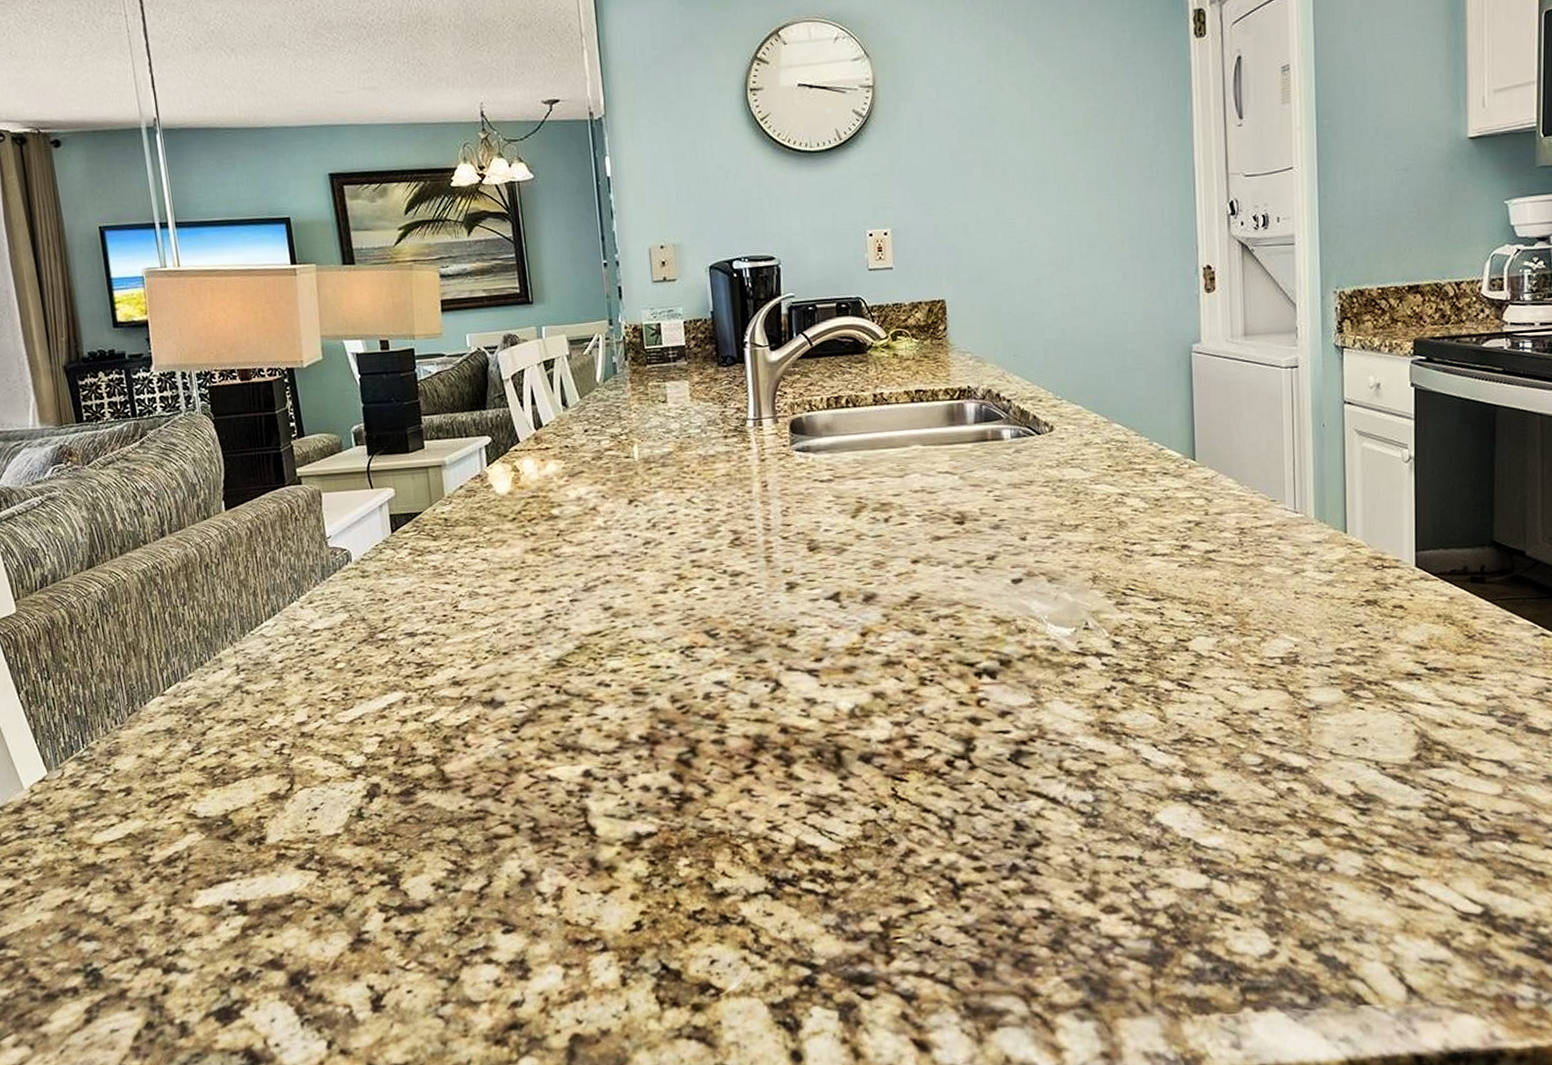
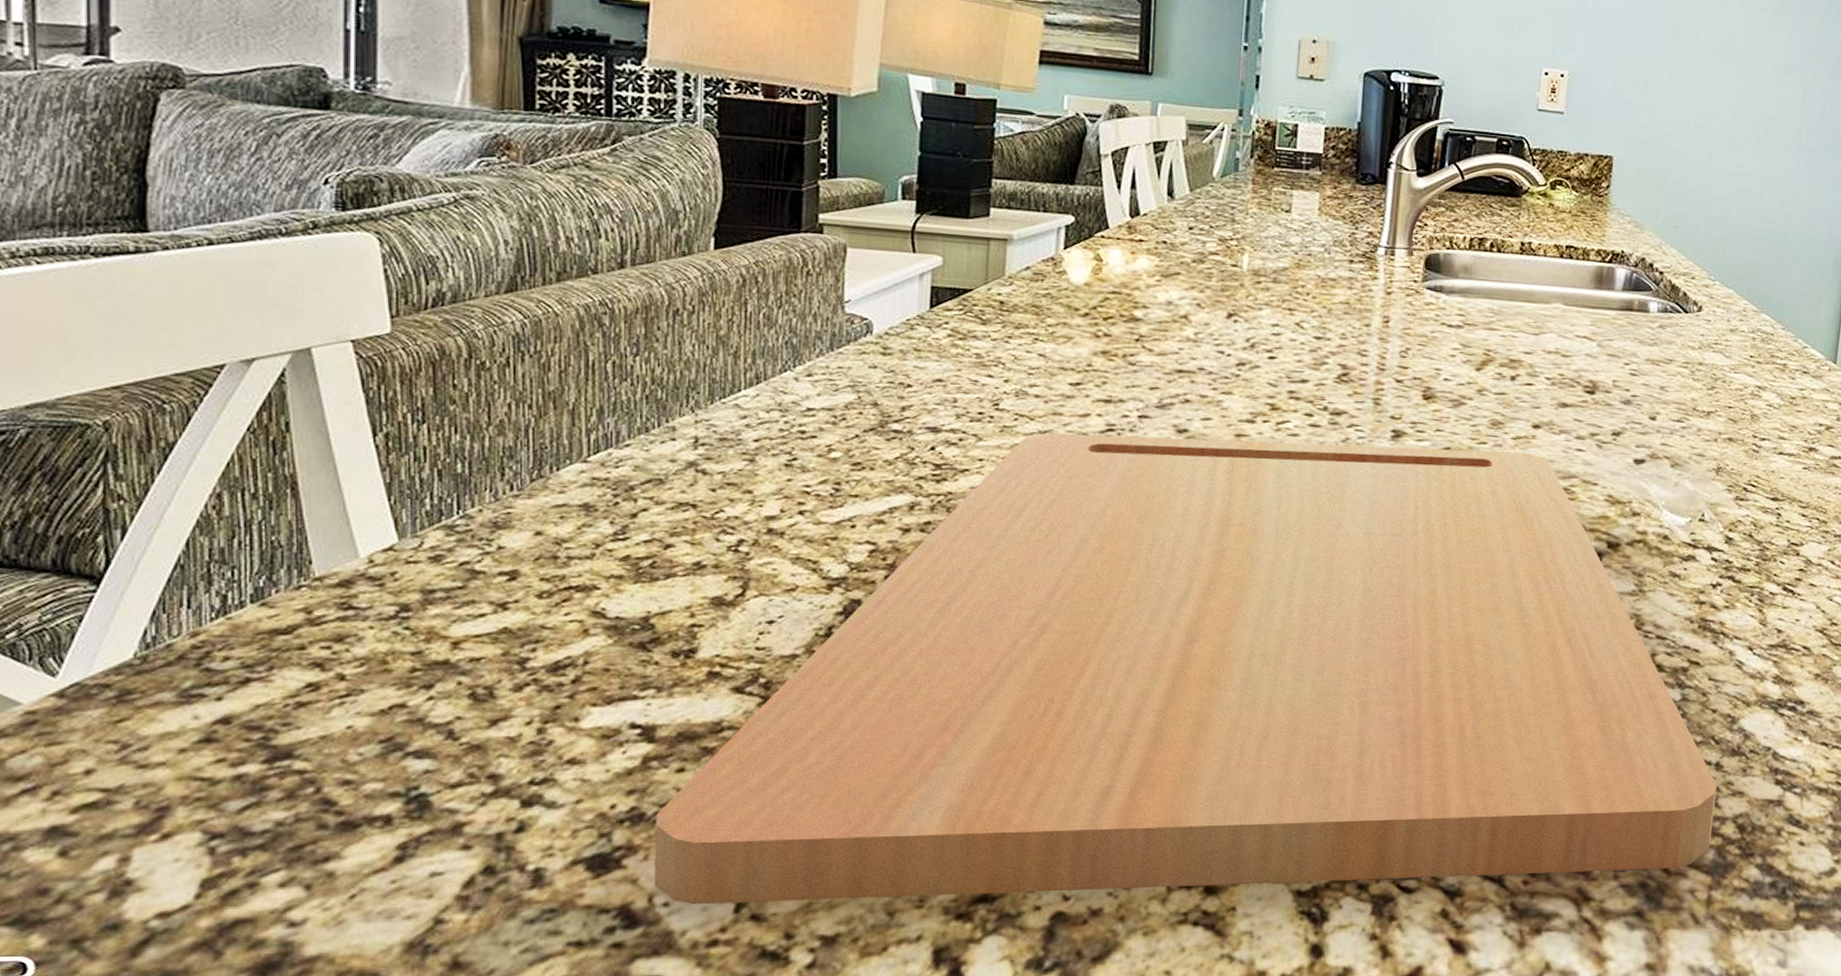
cutting board: none [258,587,1146,1044] -> present [654,432,1718,905]

